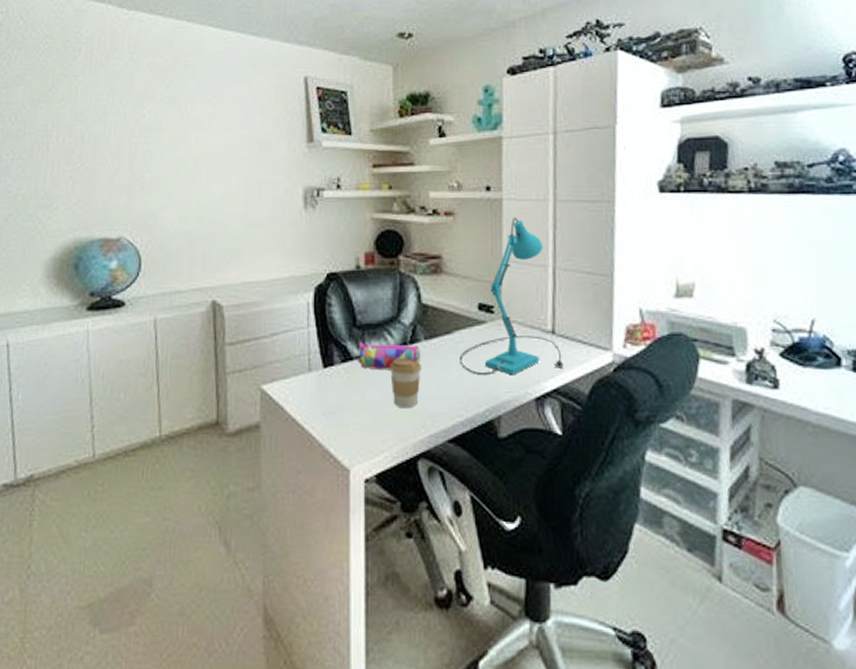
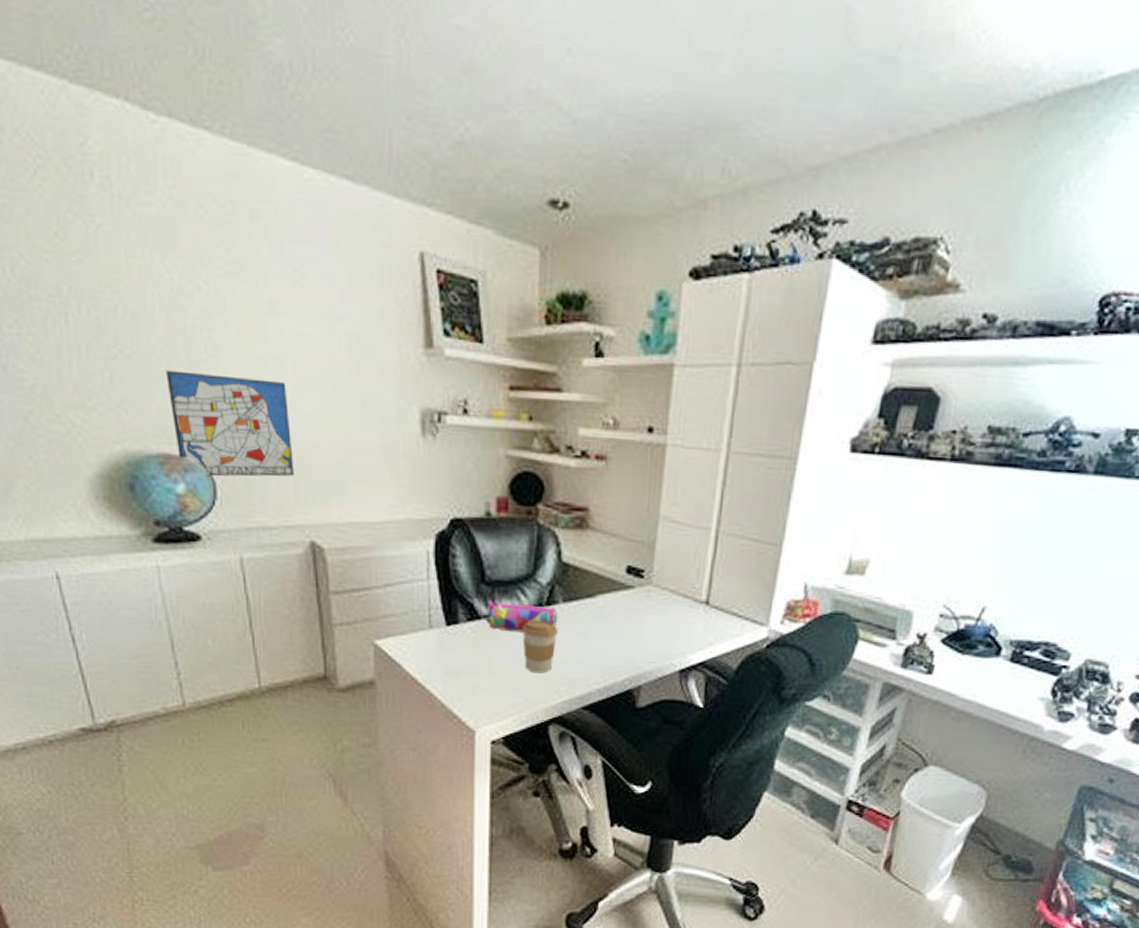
wall art: none [113,175,203,253] -> present [166,370,294,477]
desk lamp: present [459,217,564,374] -> none [601,468,714,644]

